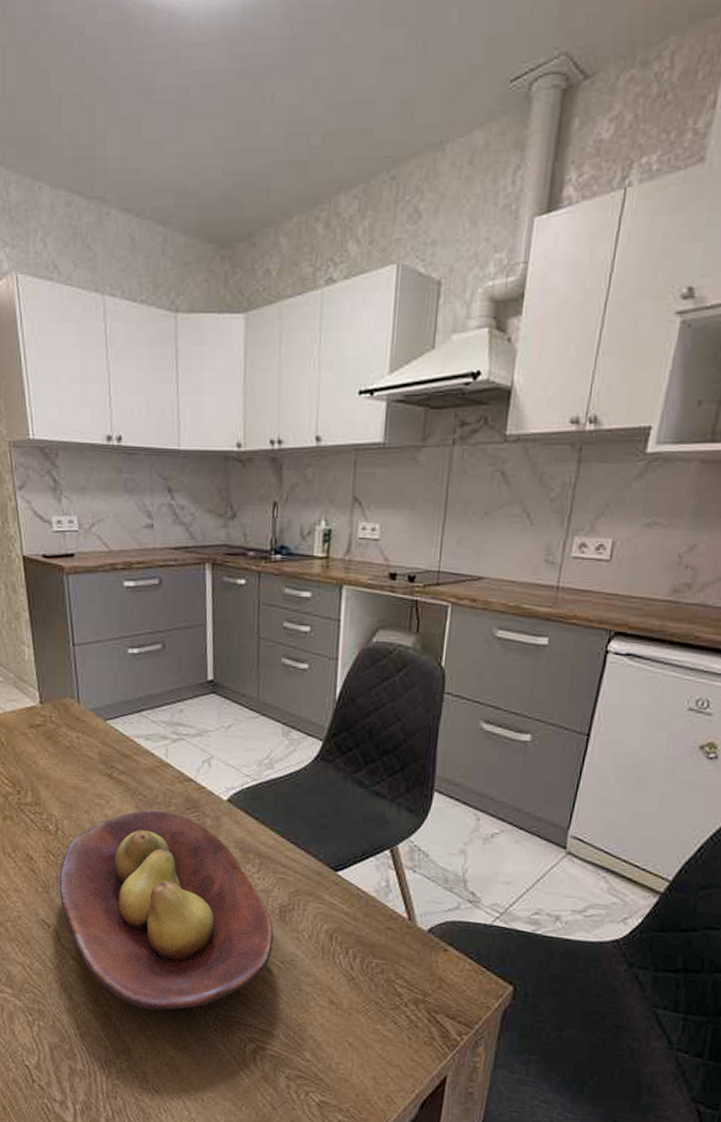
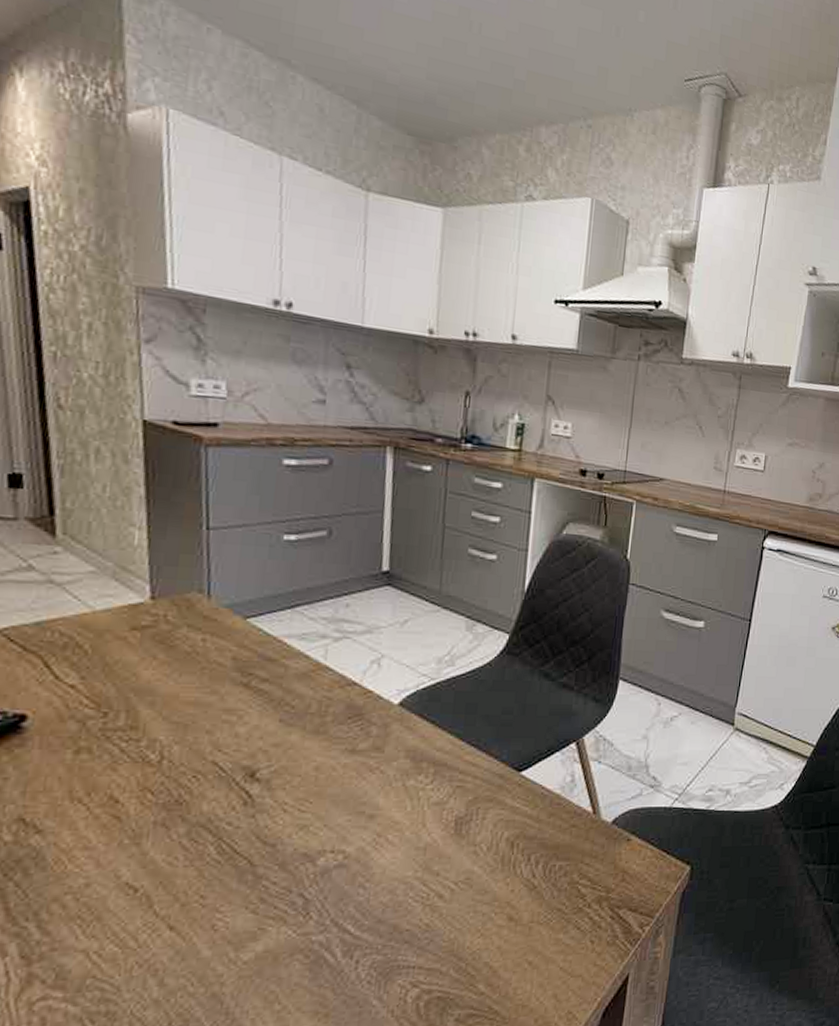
fruit bowl: present [59,809,274,1010] -> none [156,722,447,977]

